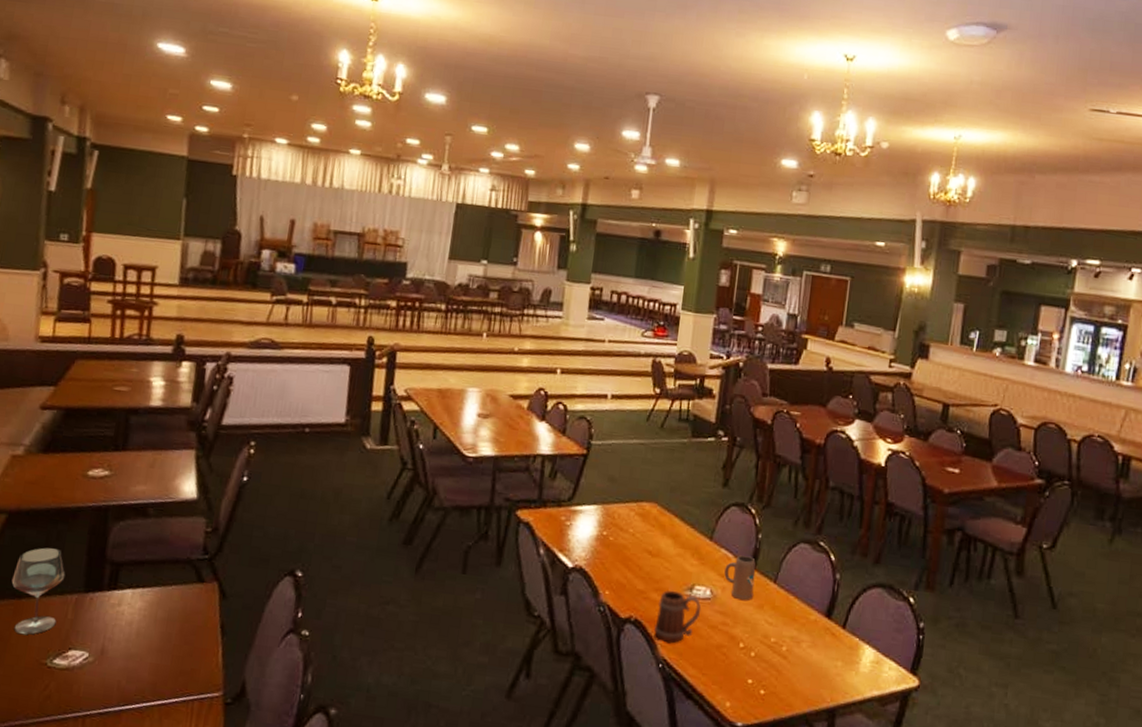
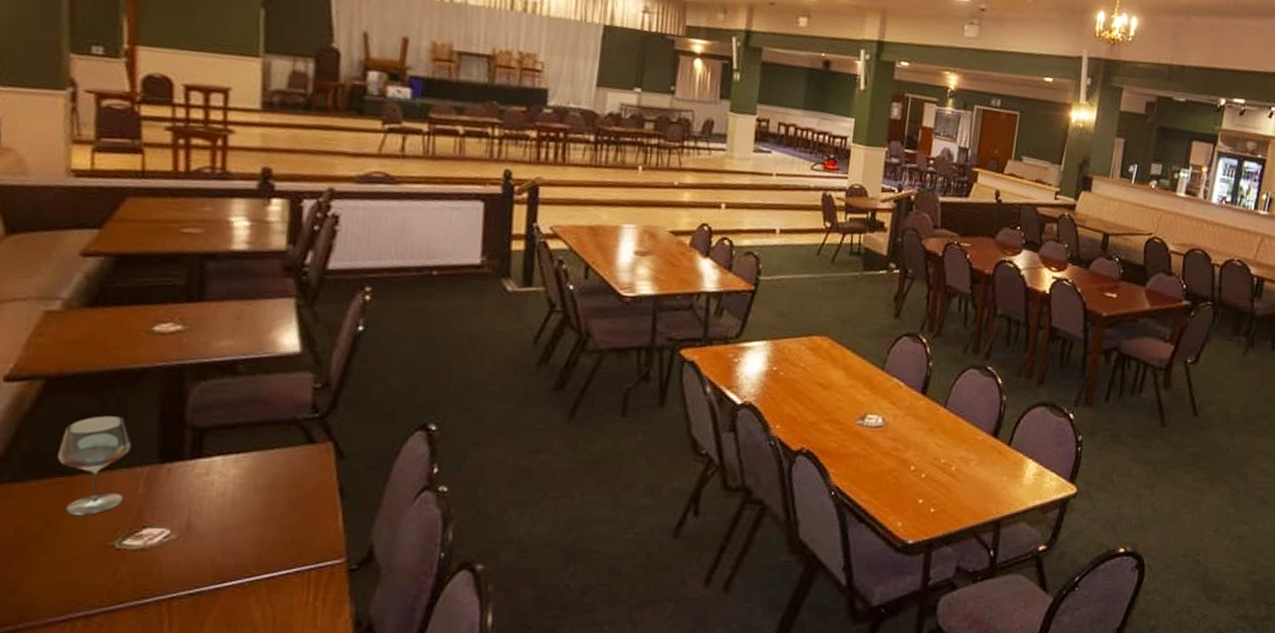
beer mug: present [653,590,702,643] -> none [825,420,874,471]
beer mug: present [724,555,756,601] -> none [896,383,927,427]

